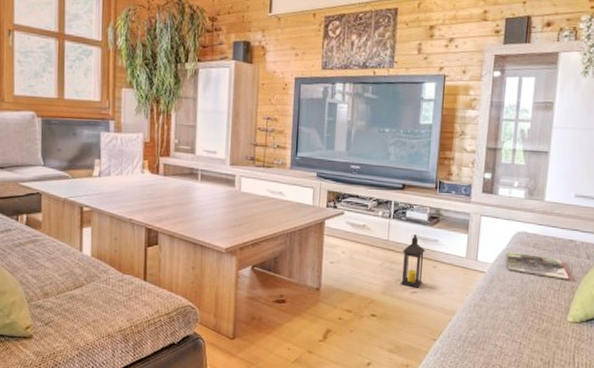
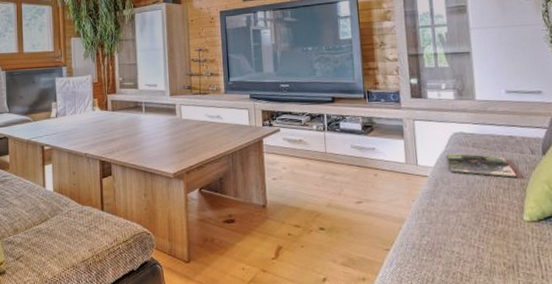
lantern: present [401,234,426,288] -> none [342,145,366,198]

